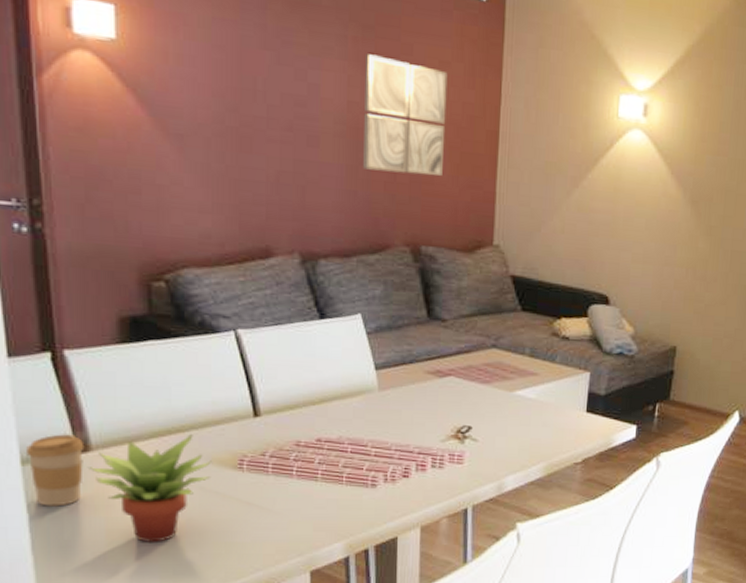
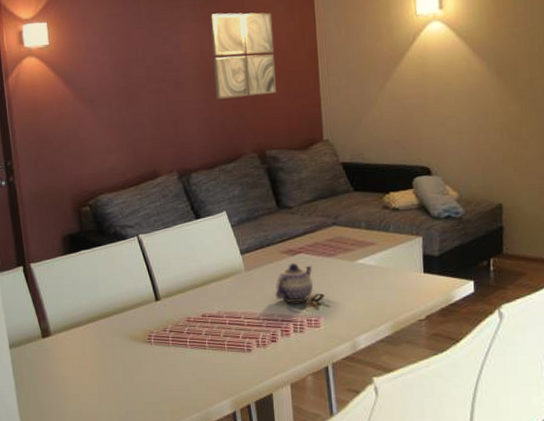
coffee cup: present [26,434,85,507] -> none [12,324,47,378]
succulent plant: present [87,434,212,542] -> none [49,318,129,403]
teapot: none [413,387,462,434] -> present [275,263,314,303]

